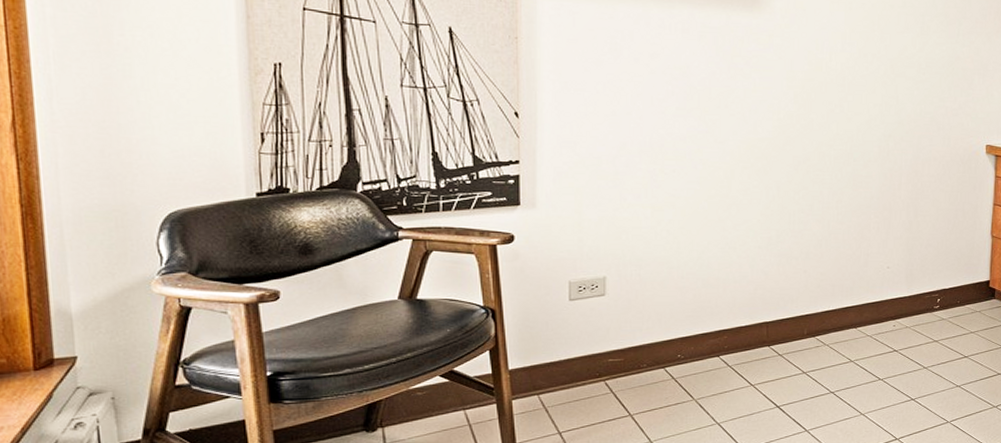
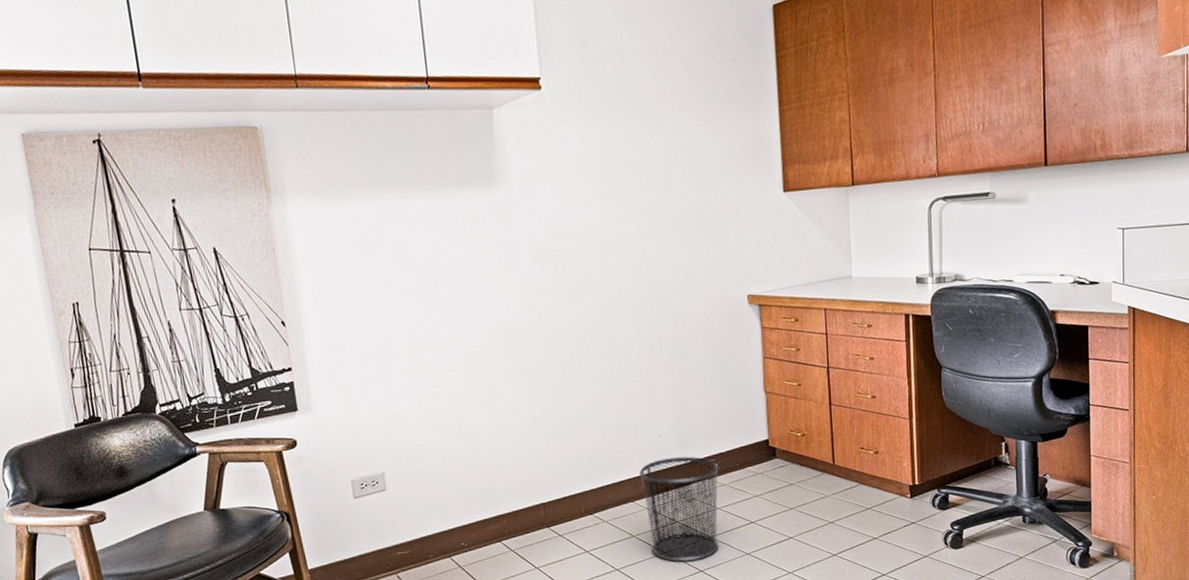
waste bin: none [865,289,941,389] -> present [639,456,719,562]

